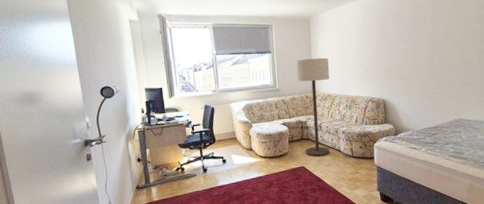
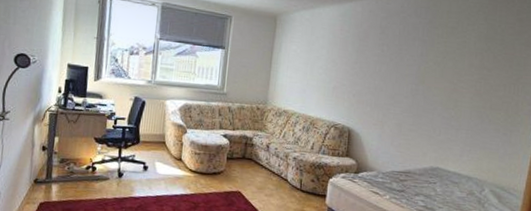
floor lamp: present [296,57,330,157] -> none [244,62,292,183]

